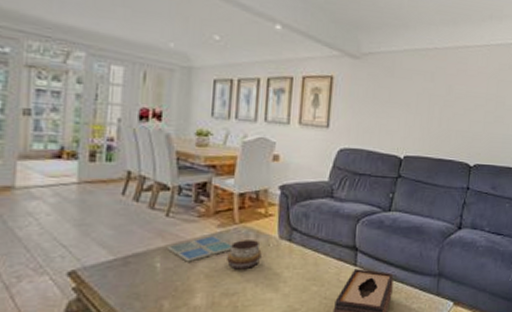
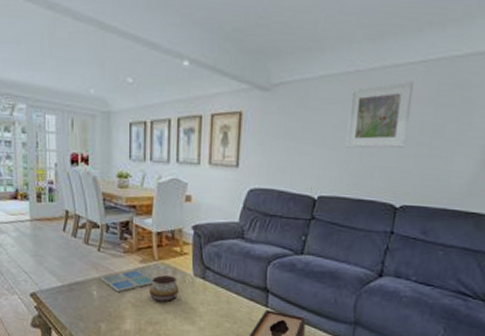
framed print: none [426,60,481,115] -> present [345,81,415,148]

